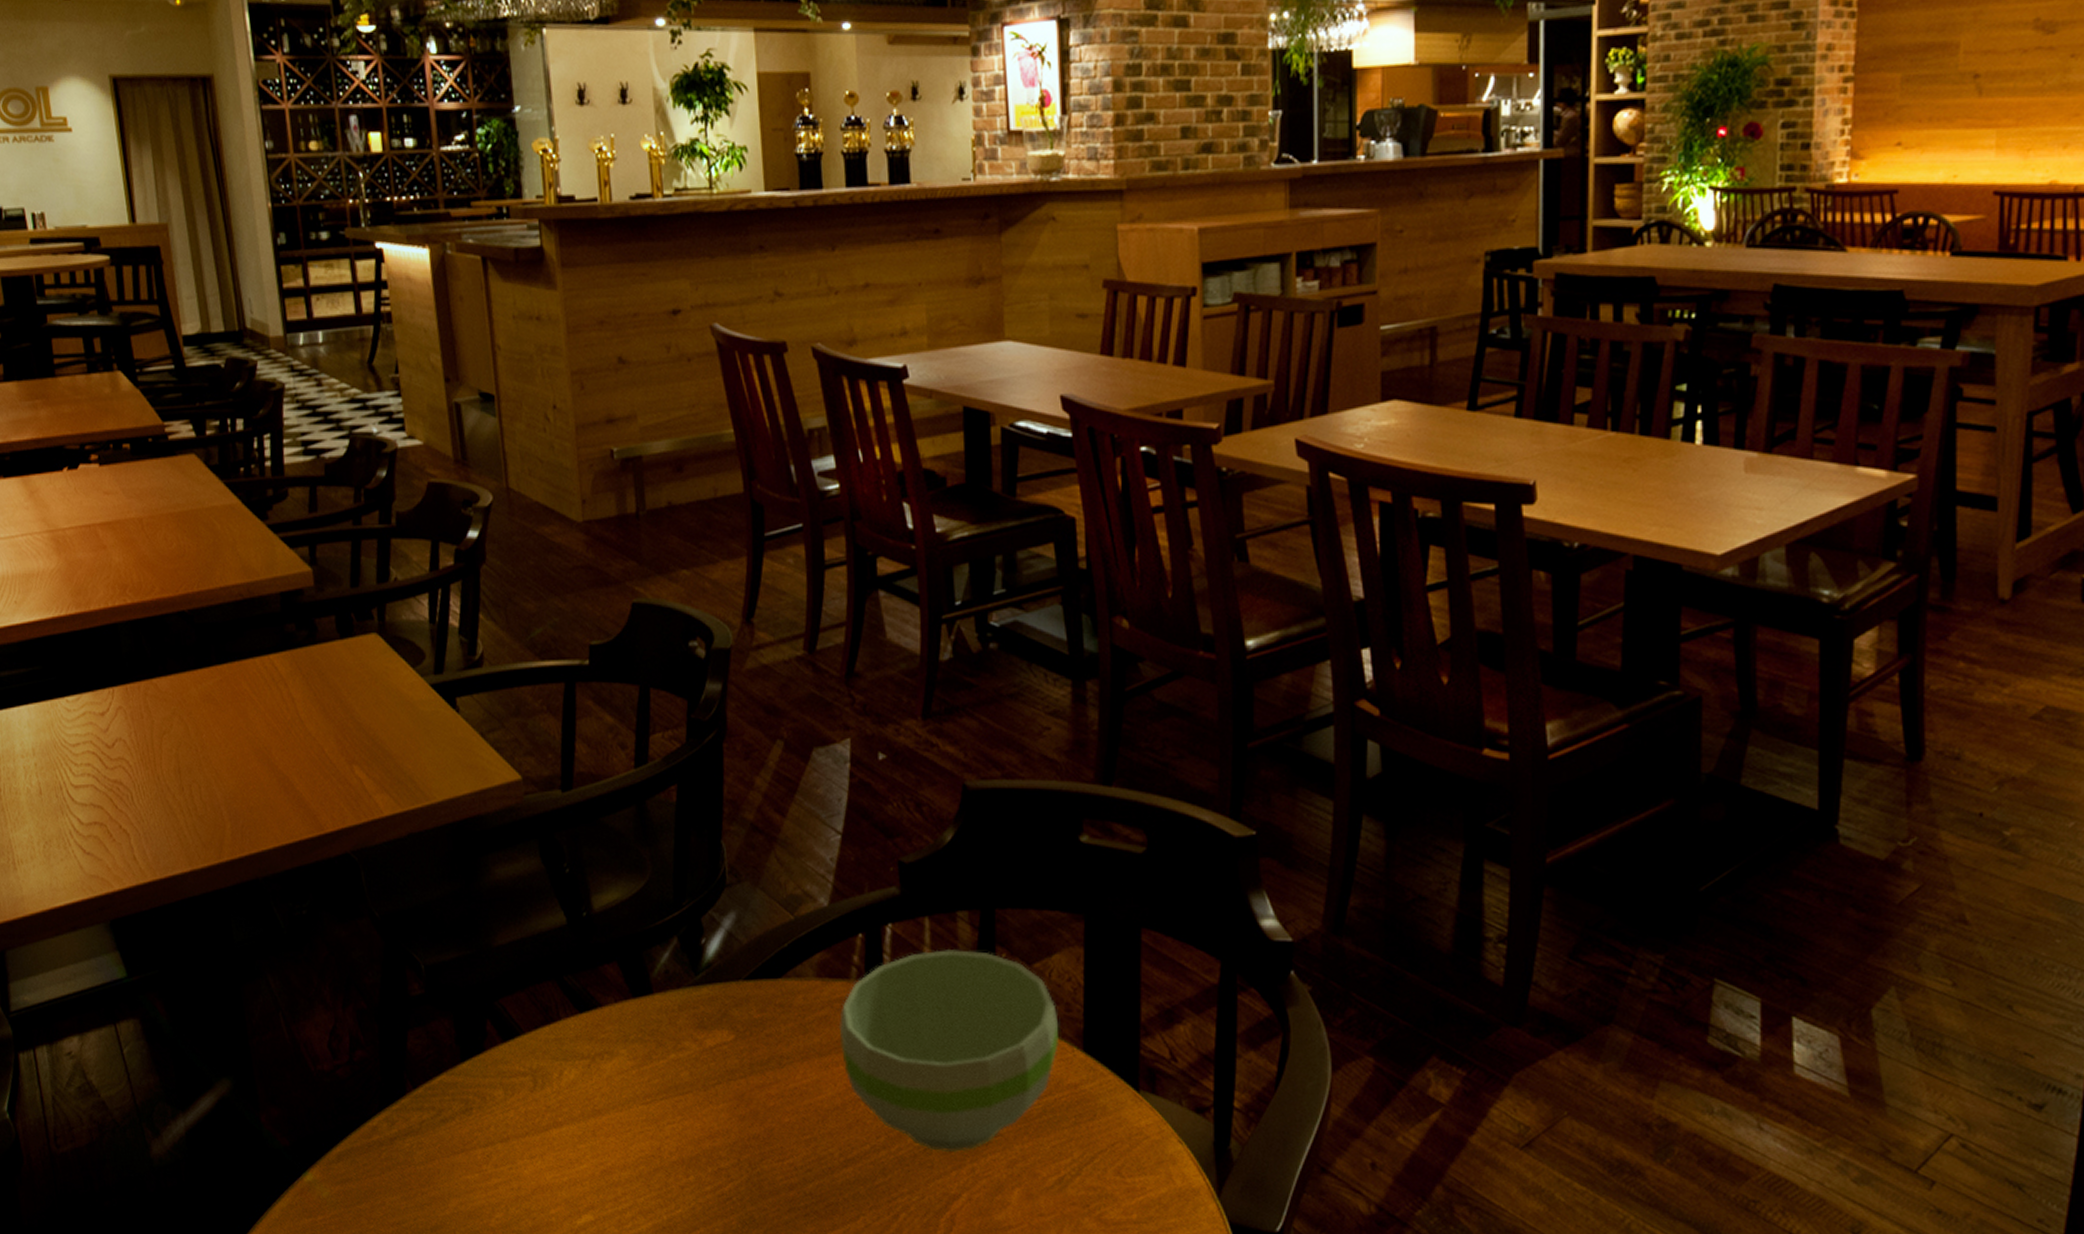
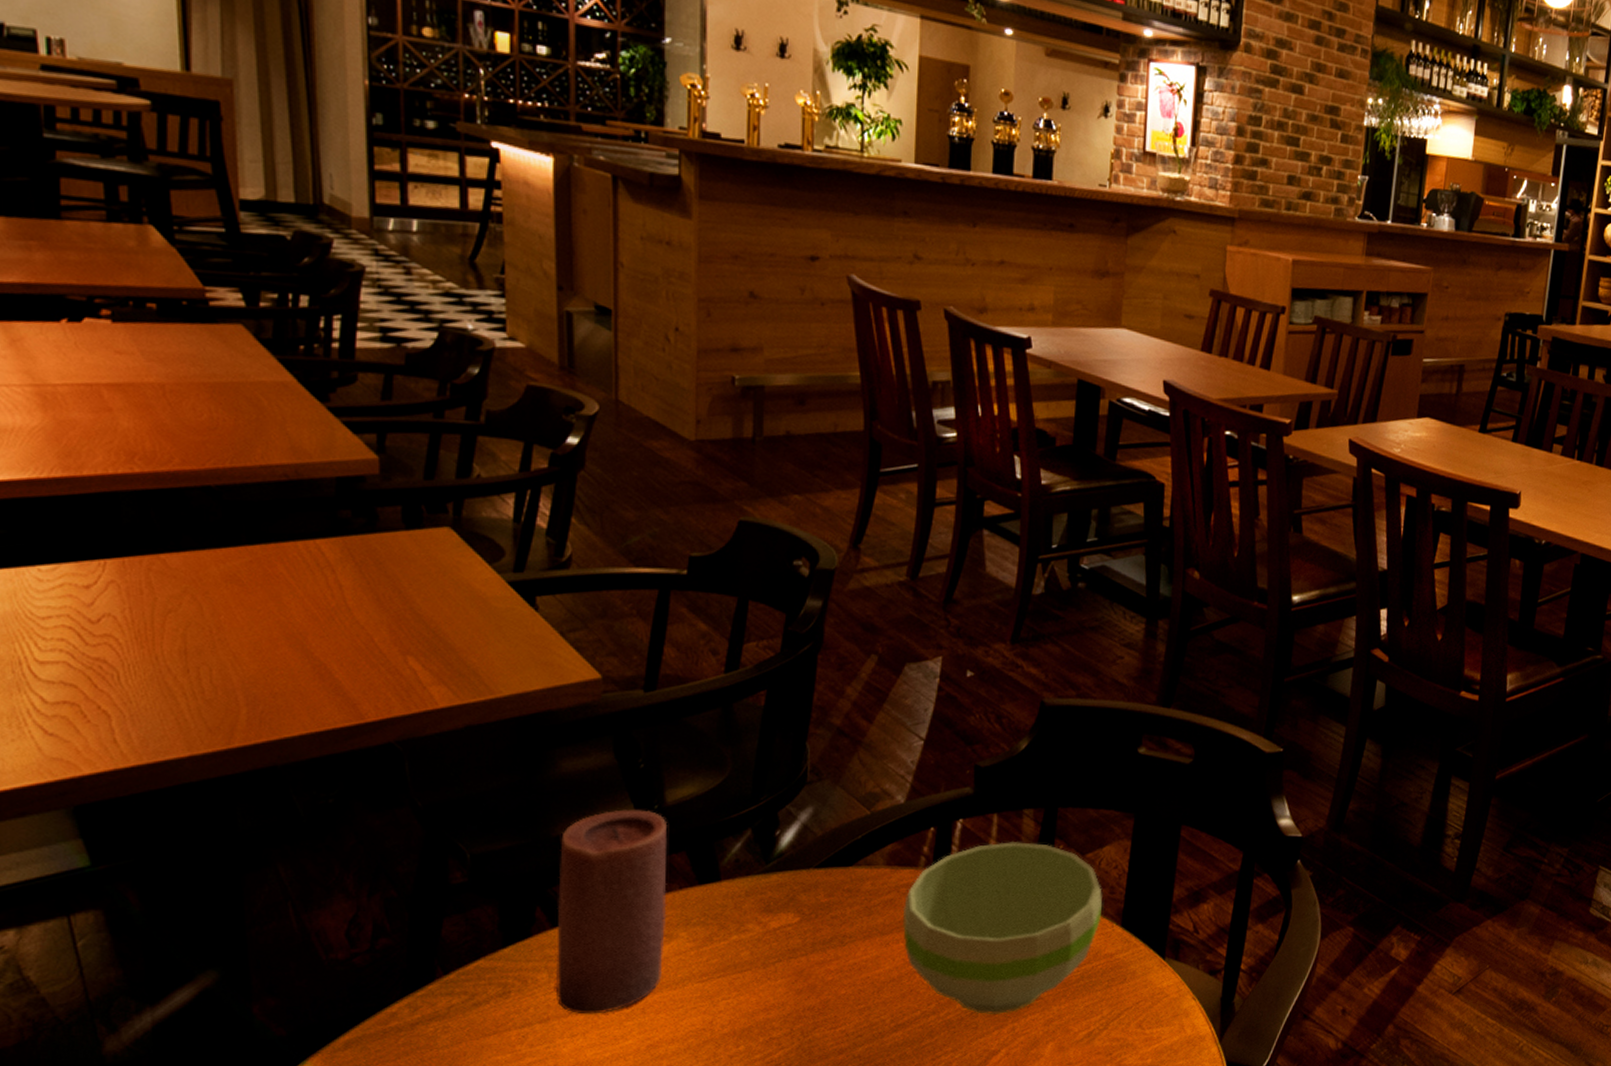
candle: none [501,917,608,1135] -> present [555,809,668,1015]

